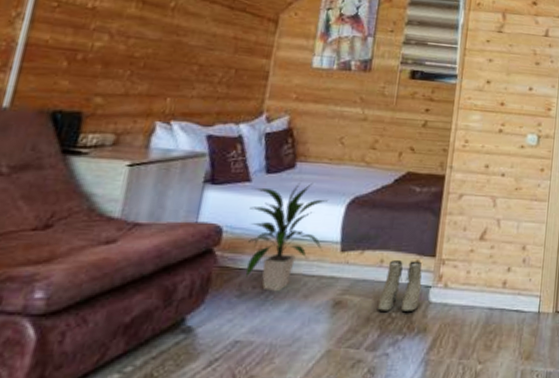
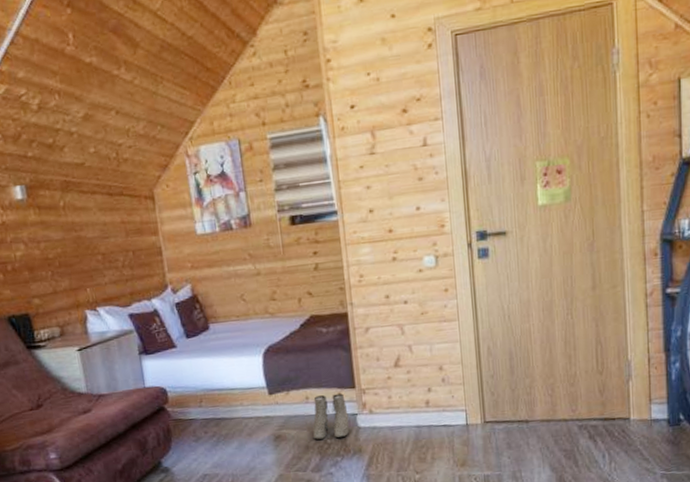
indoor plant: present [245,182,329,291] -> none [178,339,253,434]

